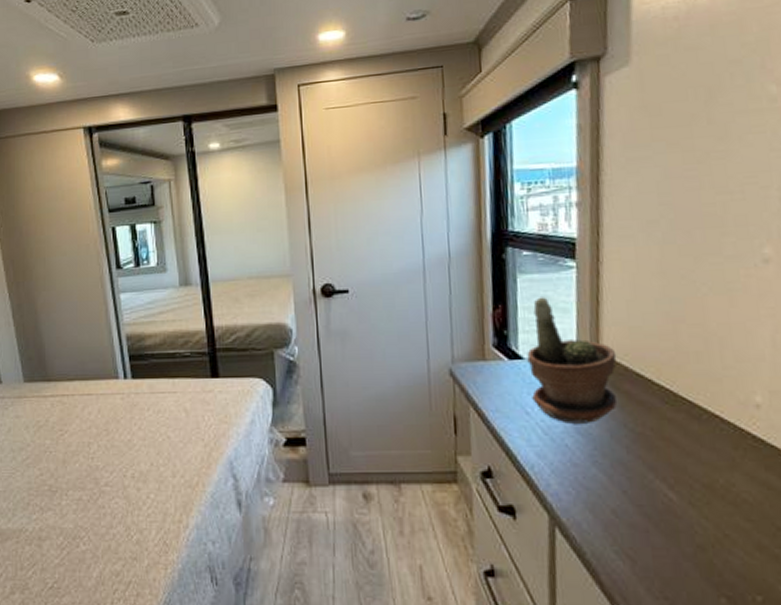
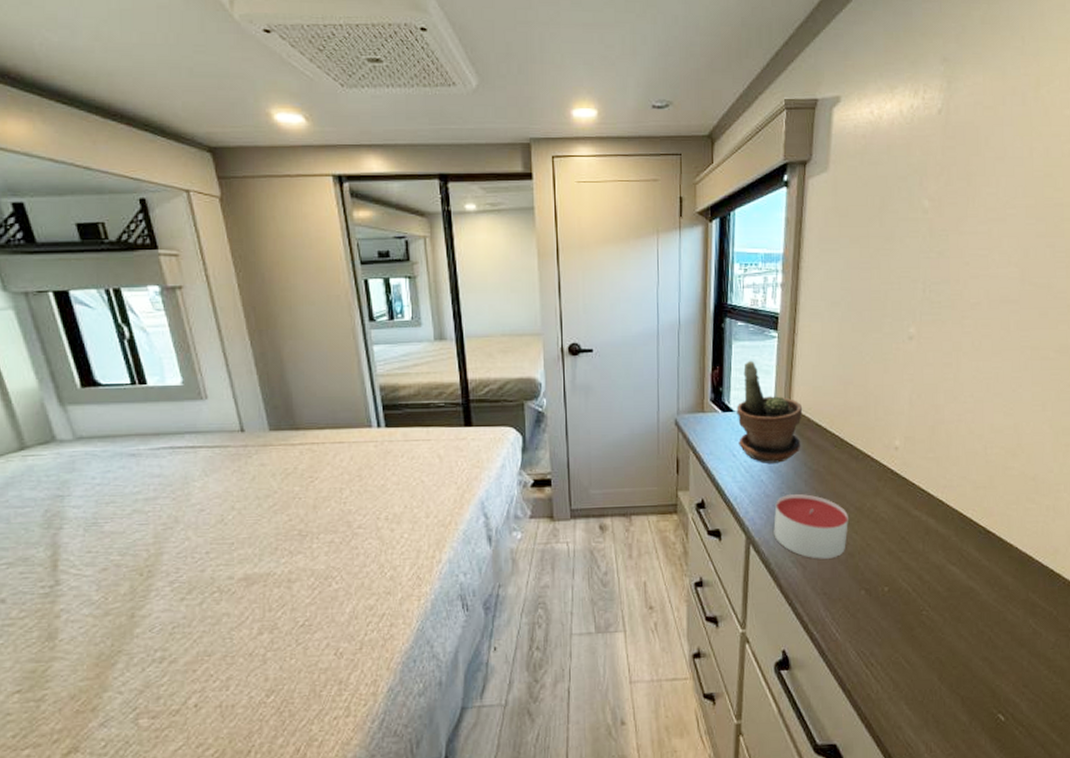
candle: none [586,464,694,551] -> present [773,494,848,559]

